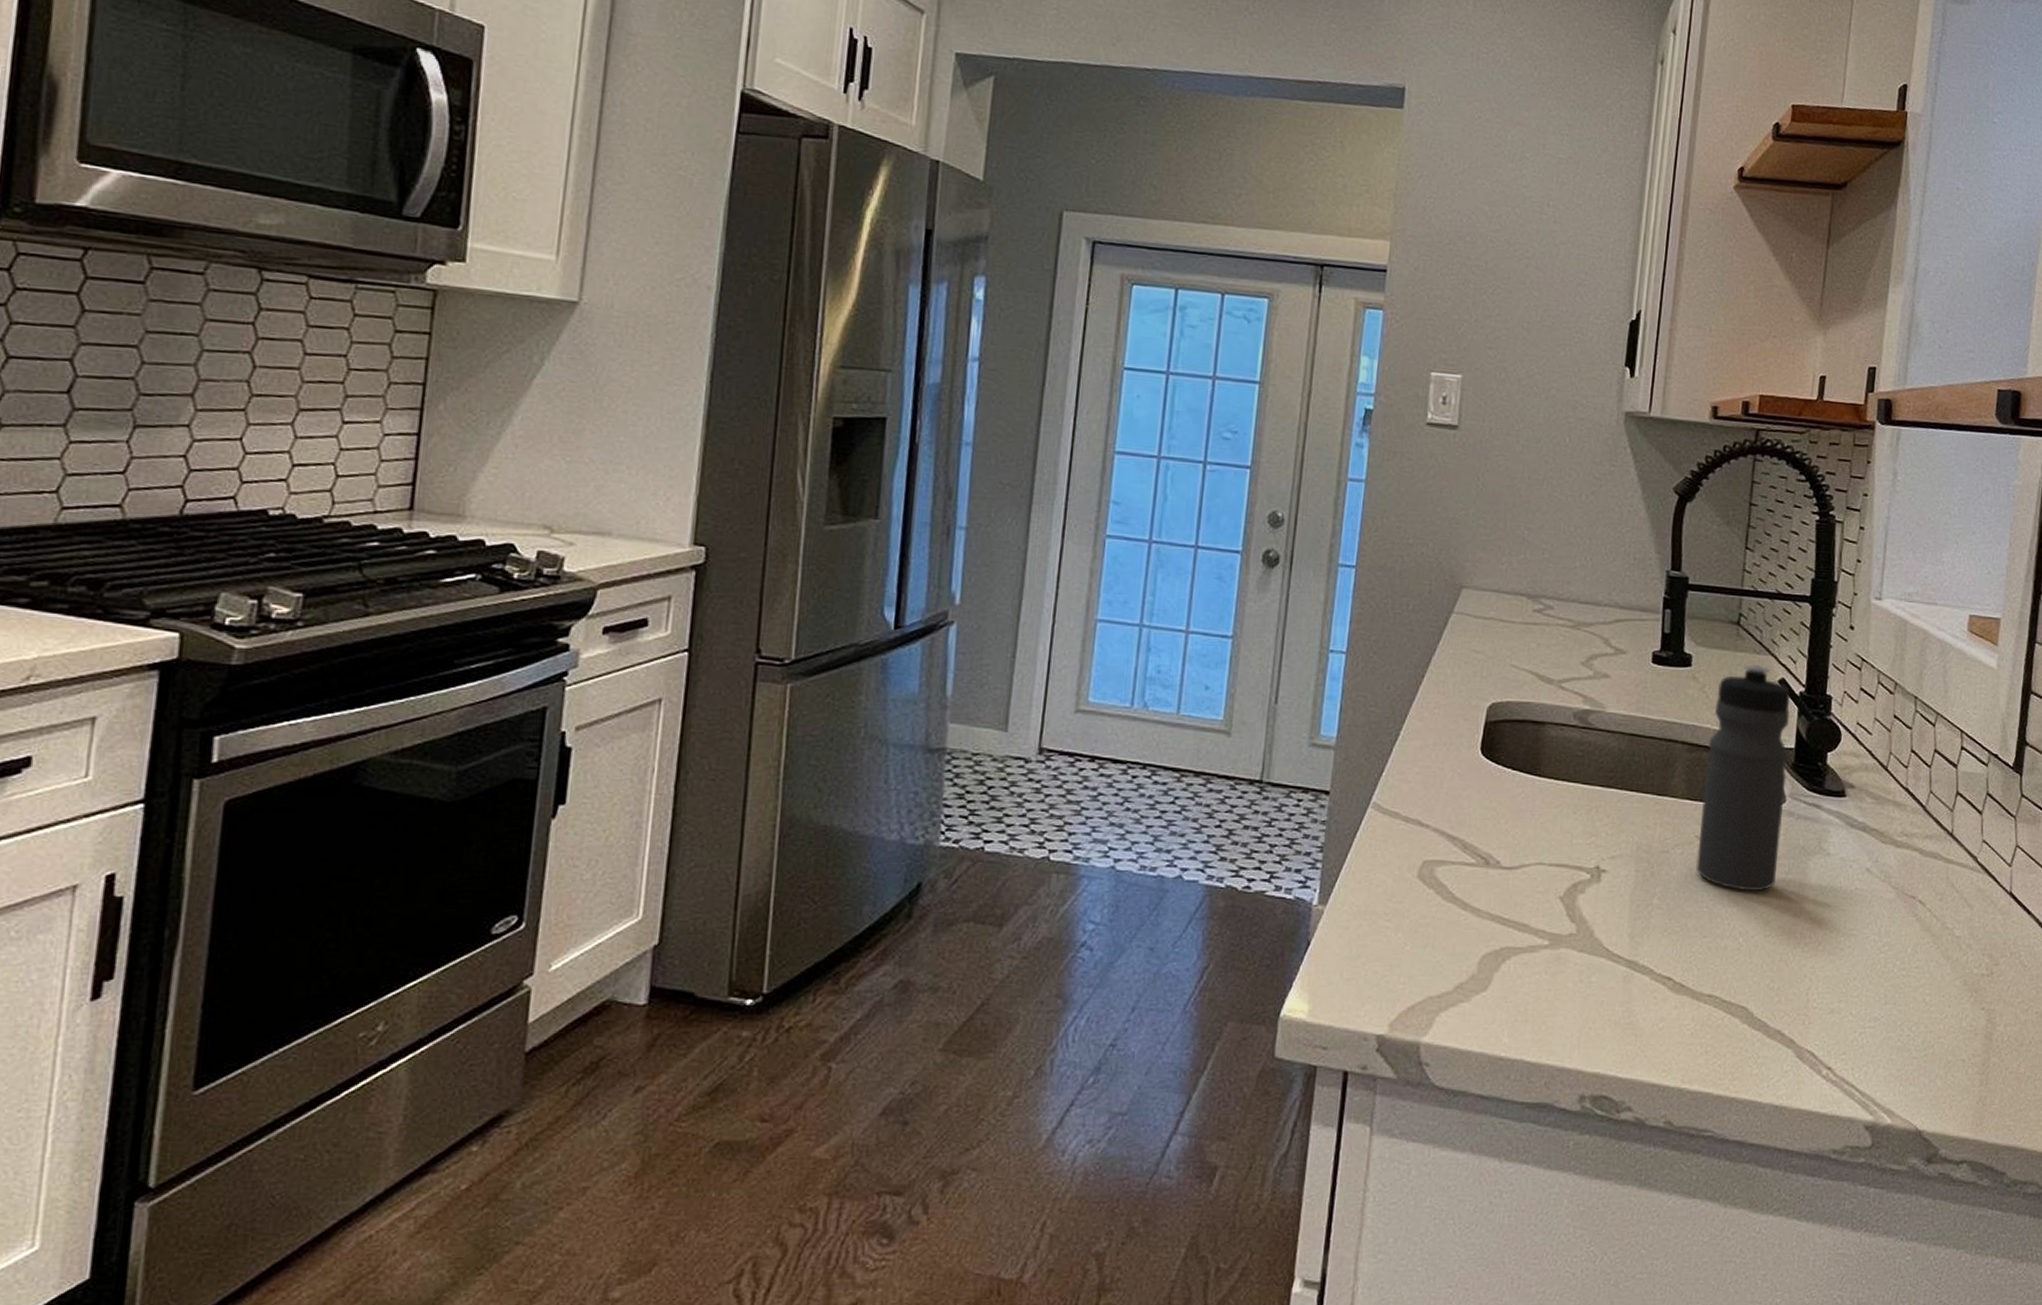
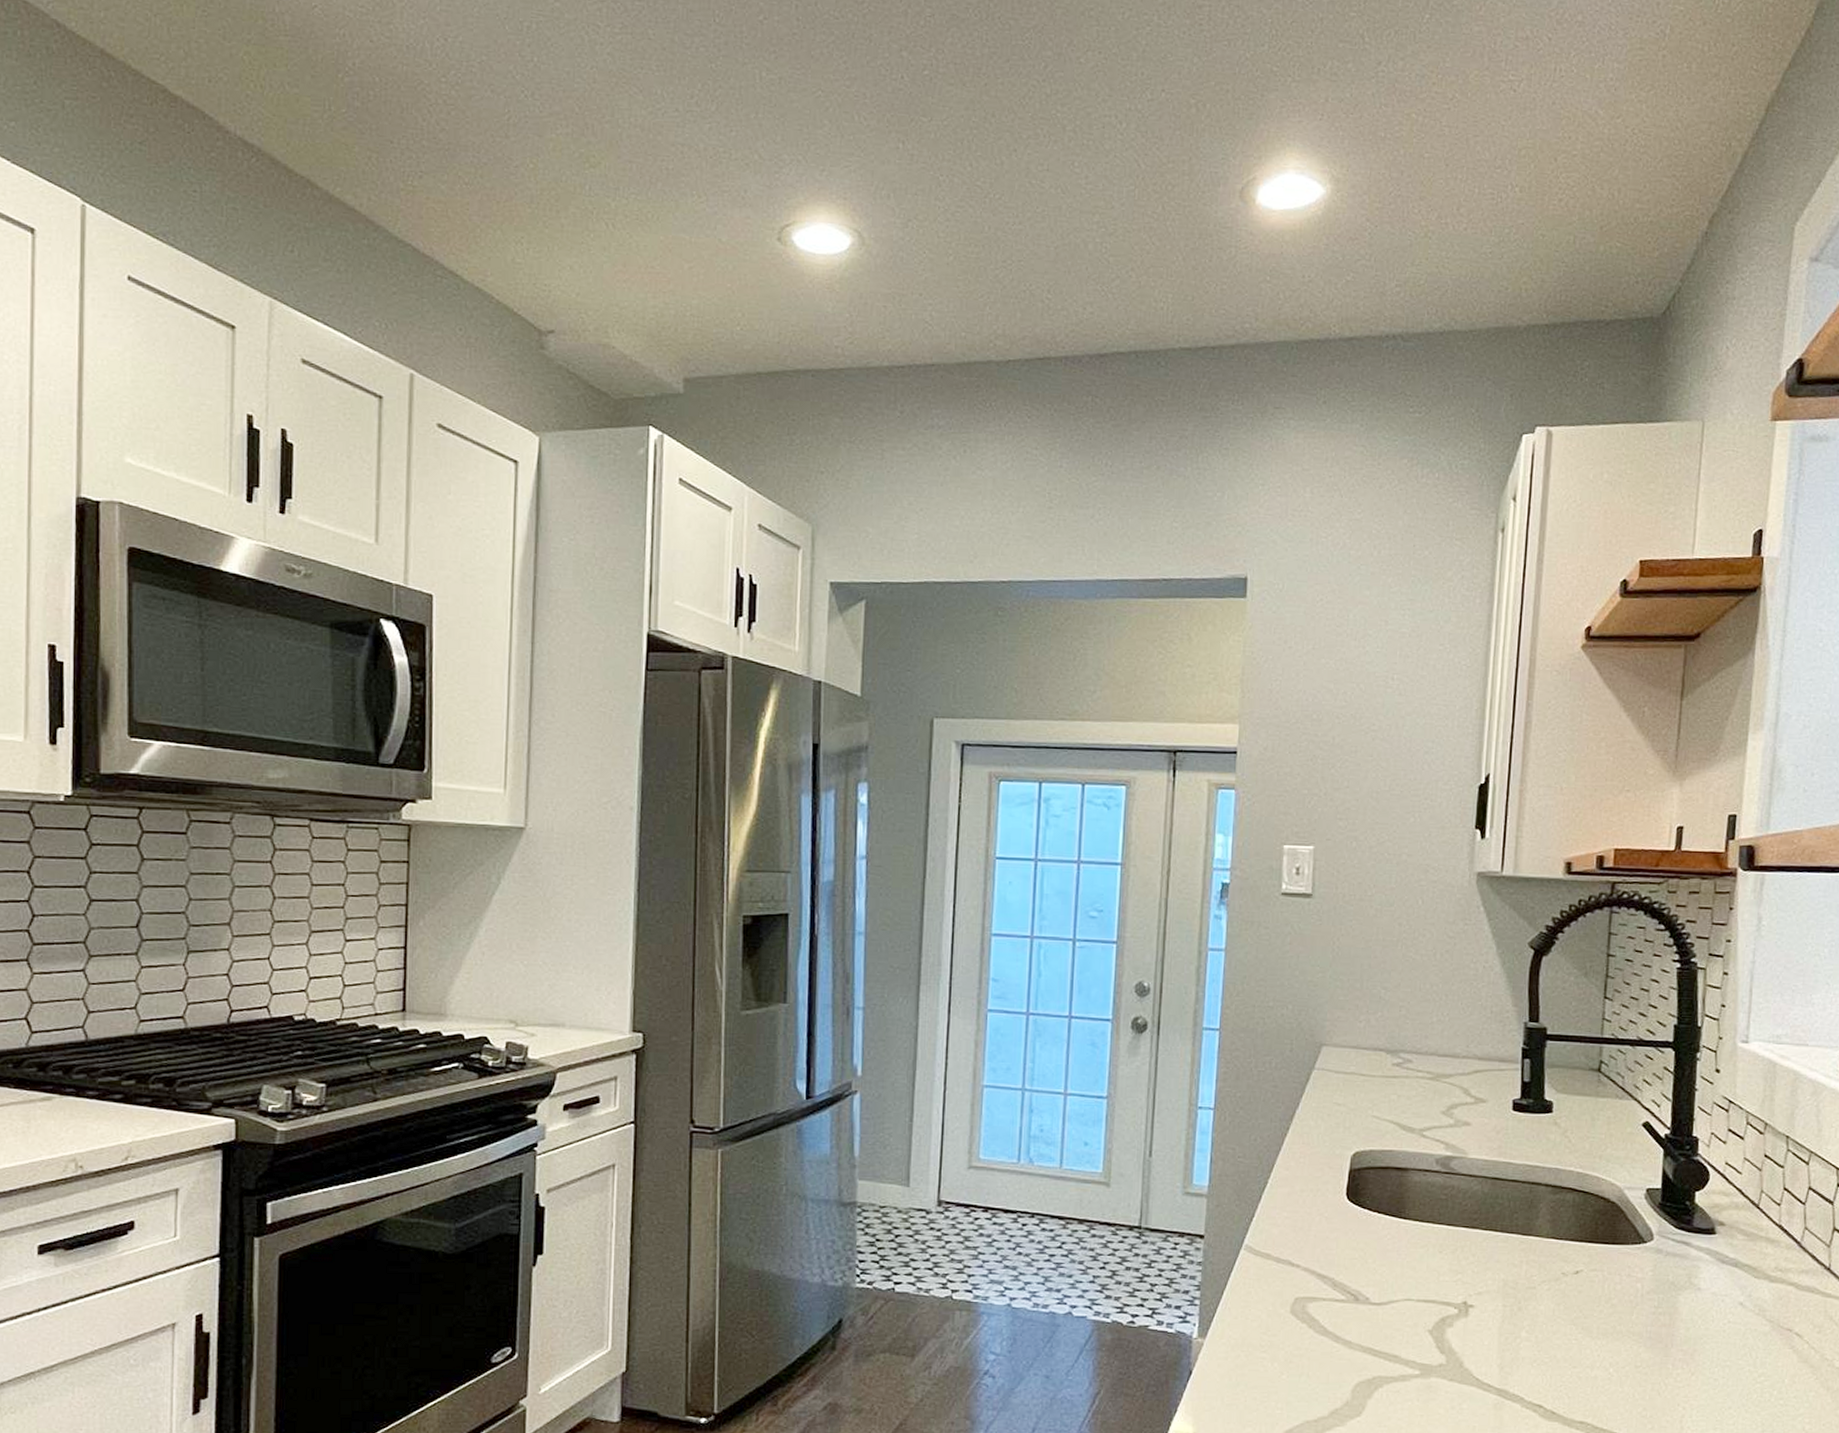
water bottle: present [1696,664,1791,892] -> none [1563,1109,1656,1325]

